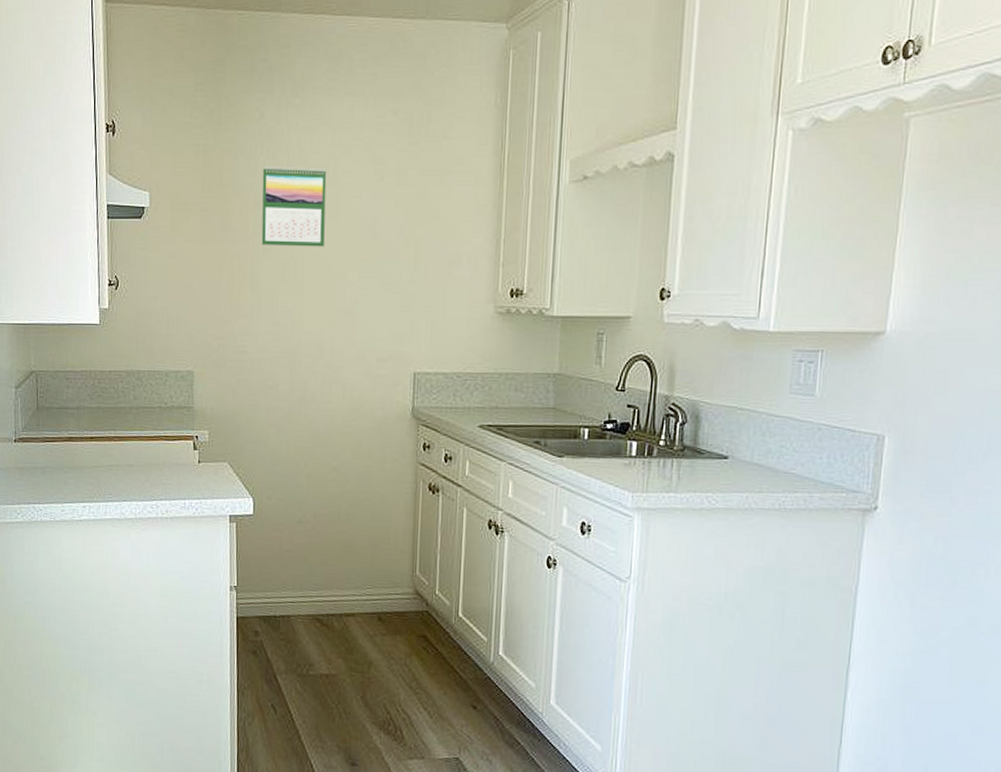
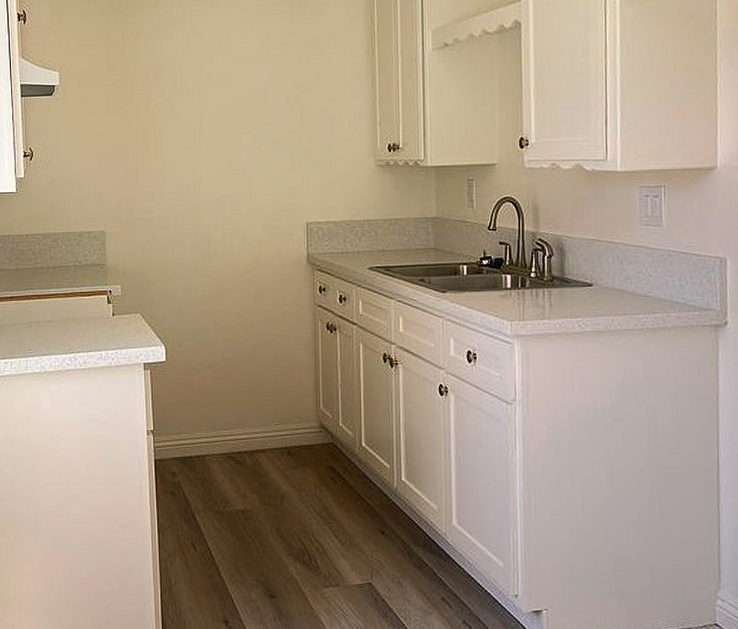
calendar: present [261,166,327,247] -> none [161,44,219,115]

